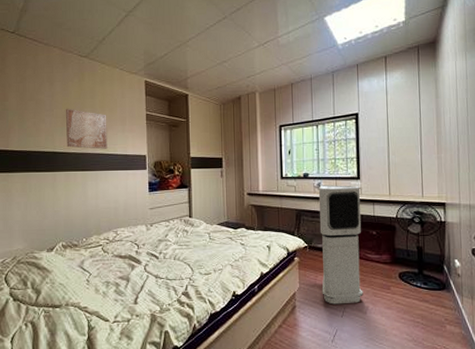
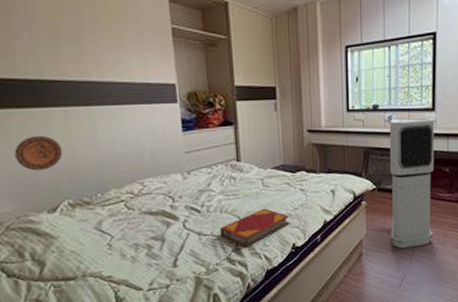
decorative plate: none [30,192,62,219] -> present [14,135,63,171]
wall art: present [65,108,108,149] -> none [50,17,120,76]
hardback book: none [173,258,231,292] -> present [220,208,290,248]

